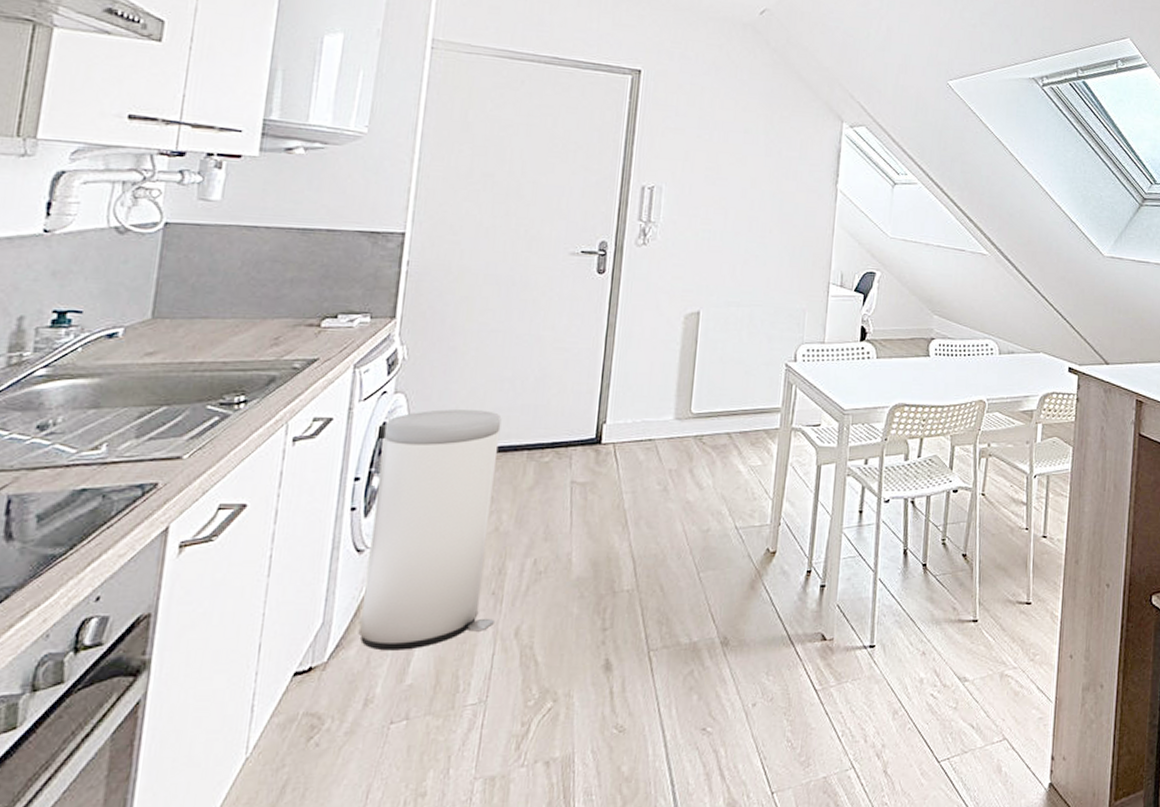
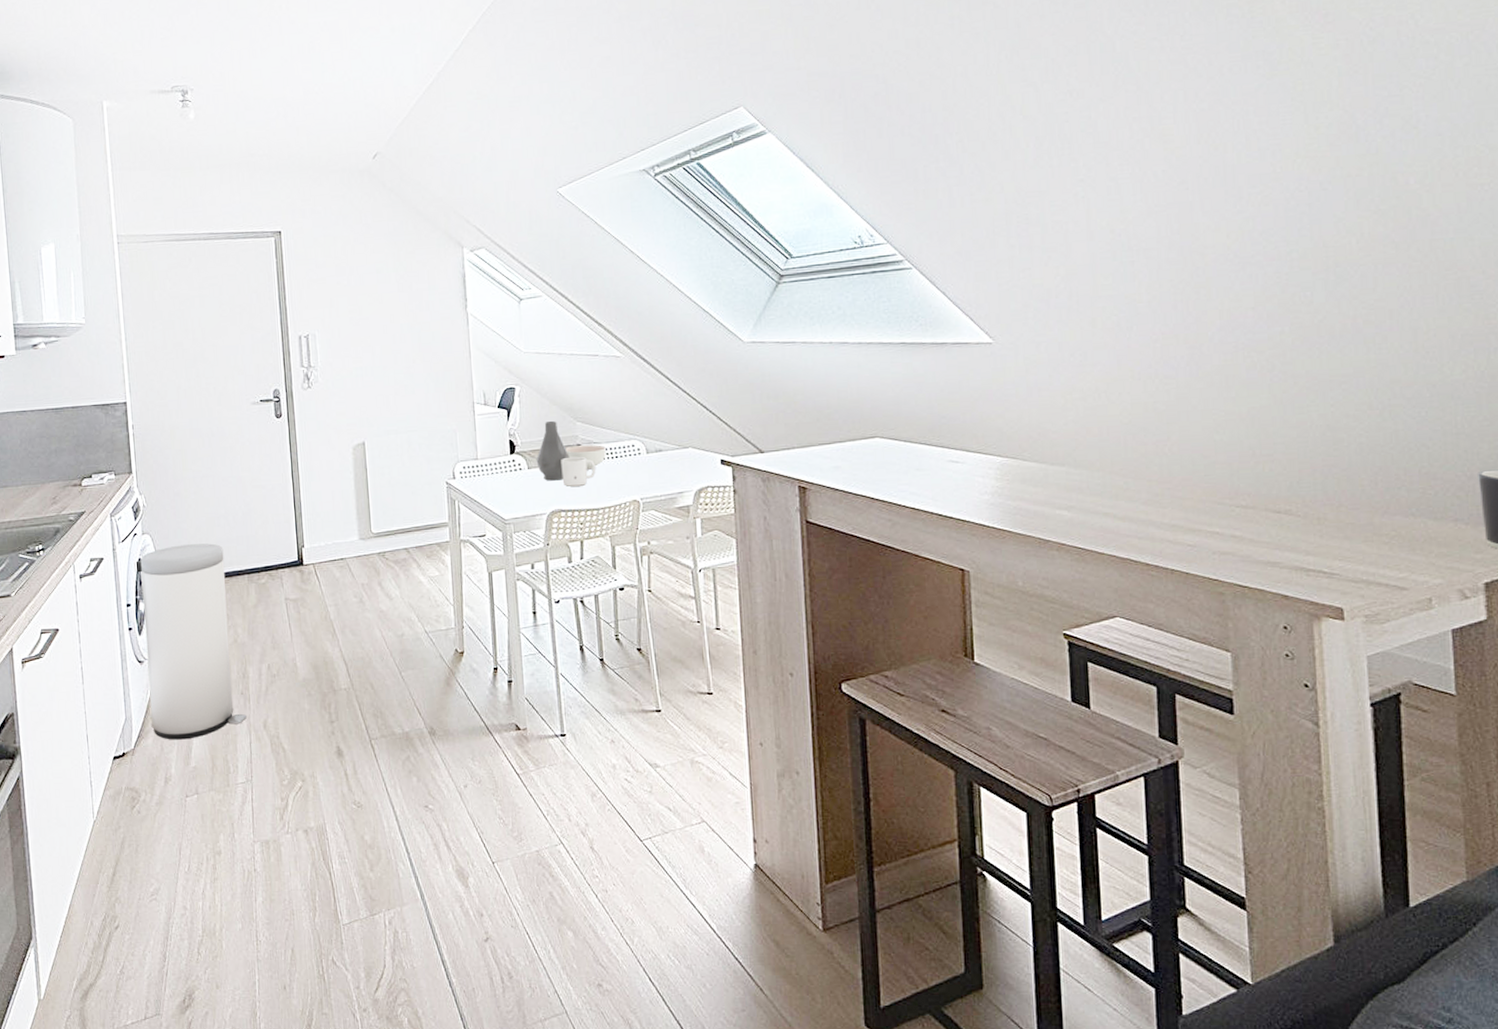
vase: none [886,311,922,373] -> present [536,421,570,481]
mug: none [910,350,946,381] -> present [561,456,596,487]
bowl: none [918,339,959,365] -> present [565,445,606,470]

